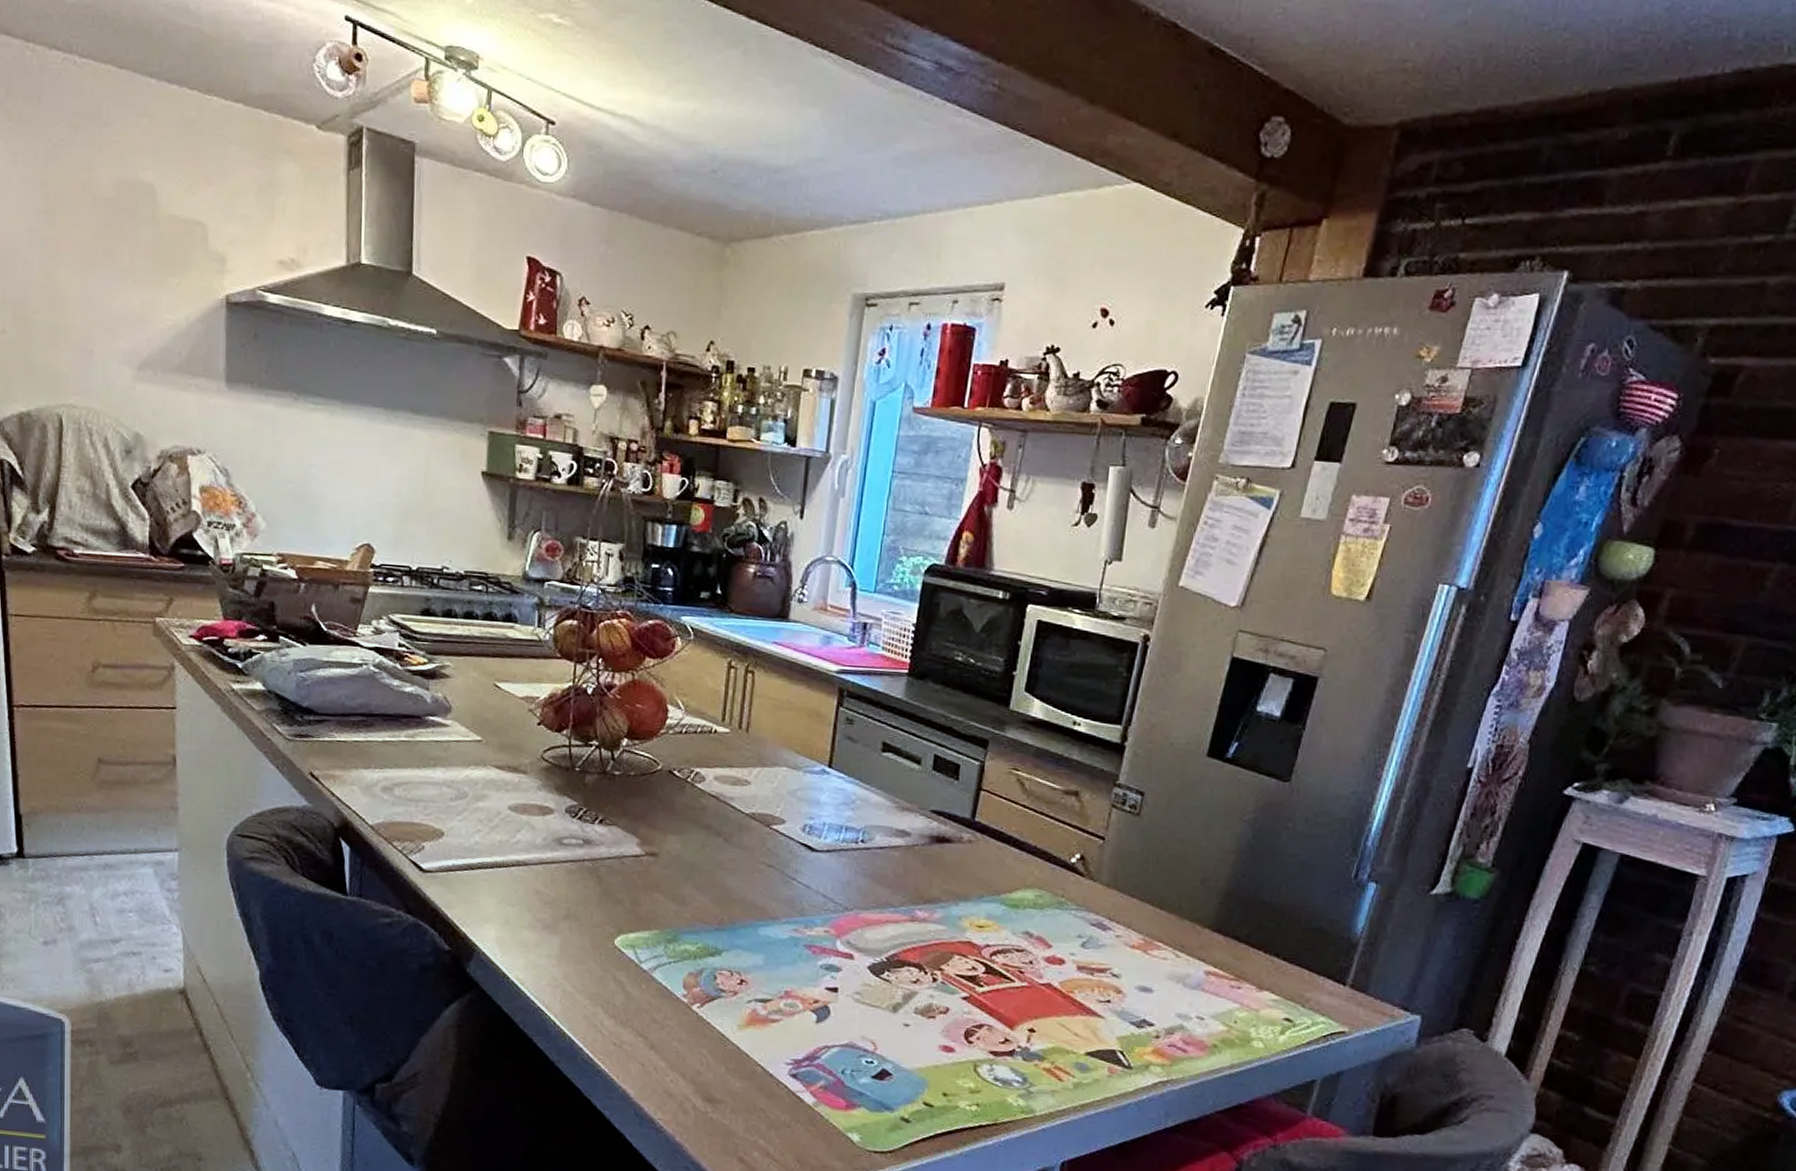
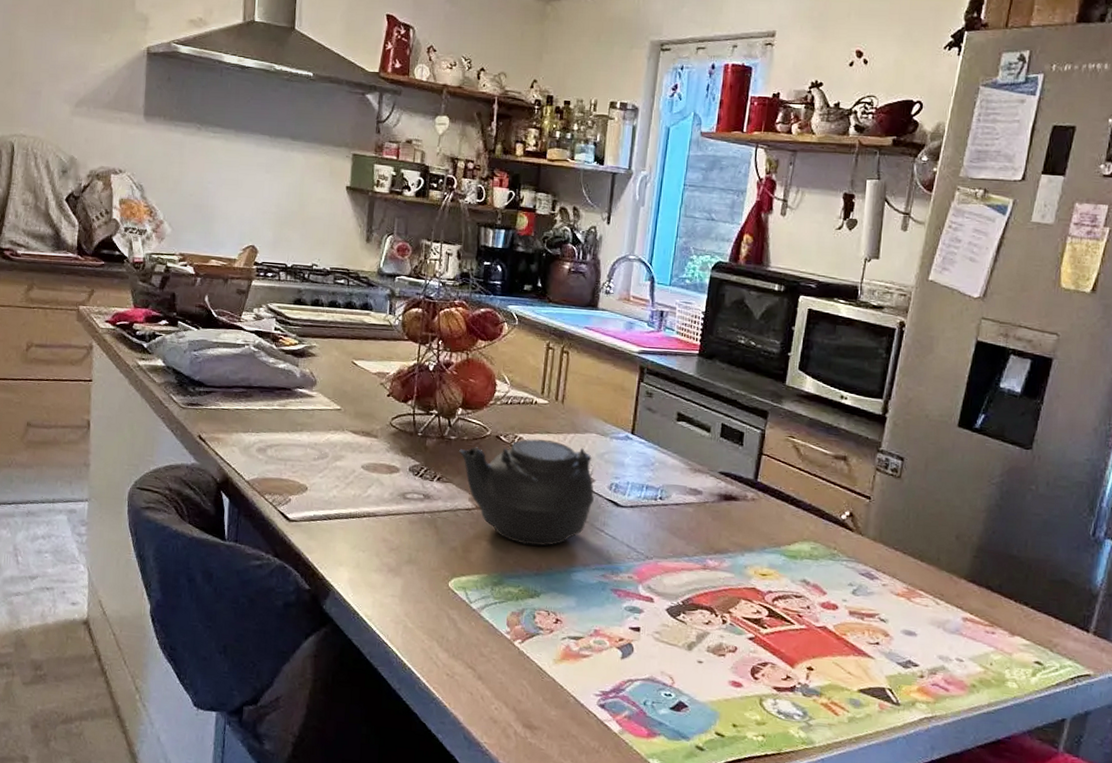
teapot: none [624,774,785,897] -> present [459,439,594,546]

